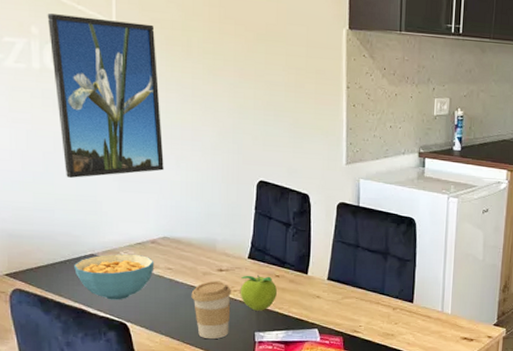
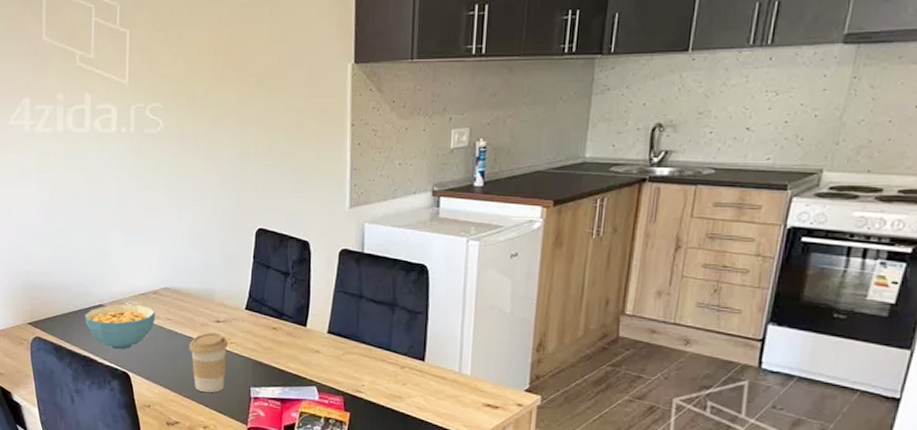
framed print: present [47,13,164,178] -> none [71,79,167,232]
fruit: present [240,274,277,311] -> none [236,326,274,365]

